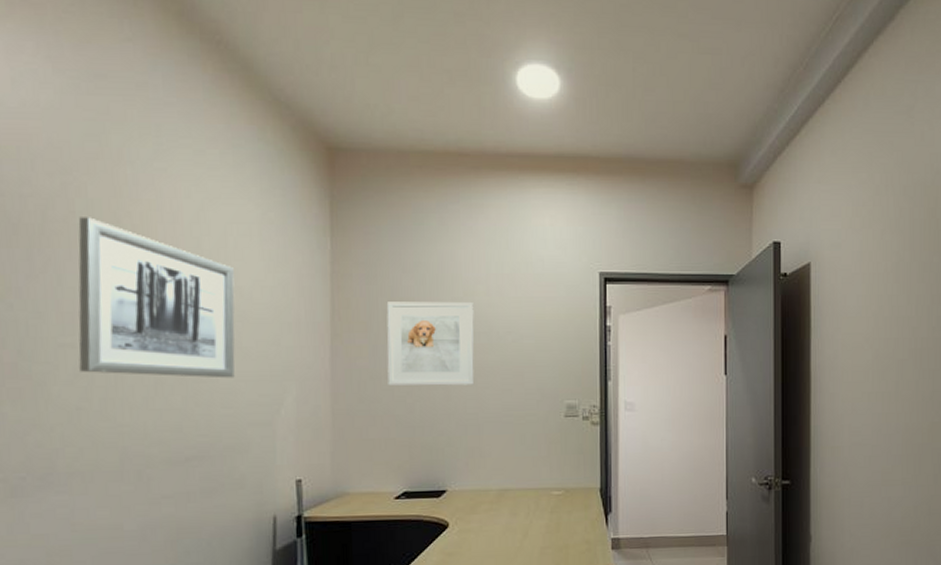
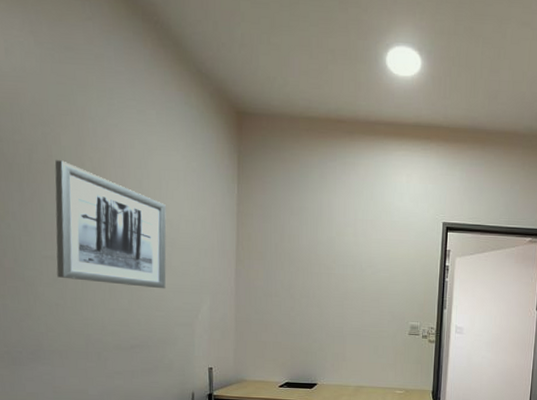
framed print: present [386,301,475,387] -> none [277,237,344,306]

